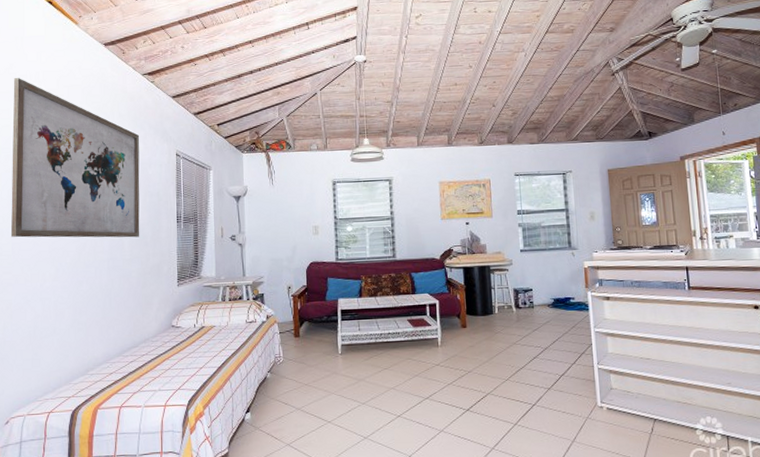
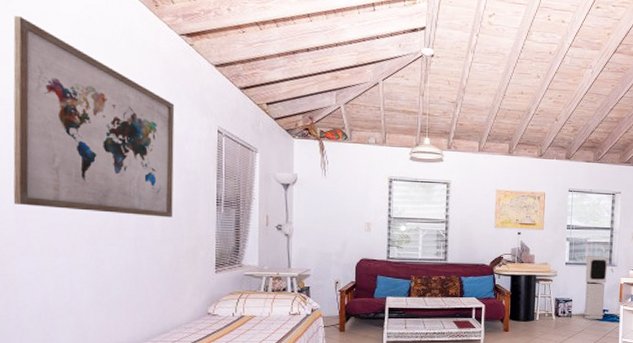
air purifier: none [542,240,571,309] -> present [583,256,608,319]

